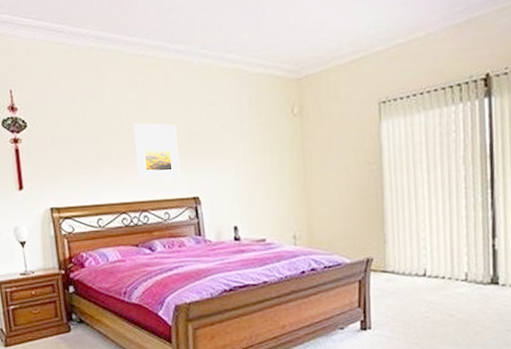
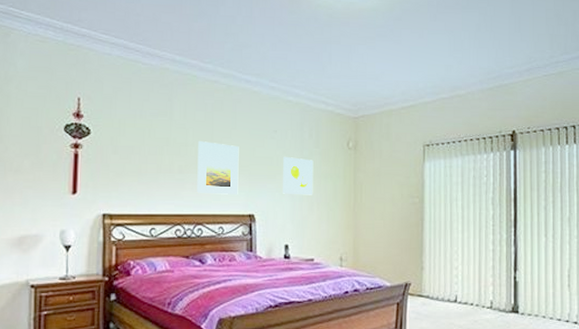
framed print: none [223,130,259,172] -> present [283,156,314,195]

